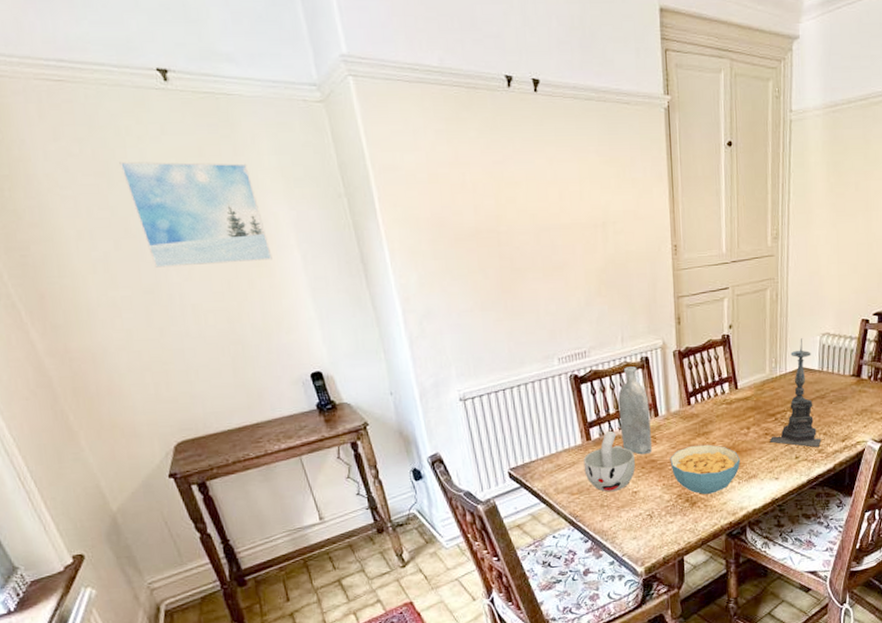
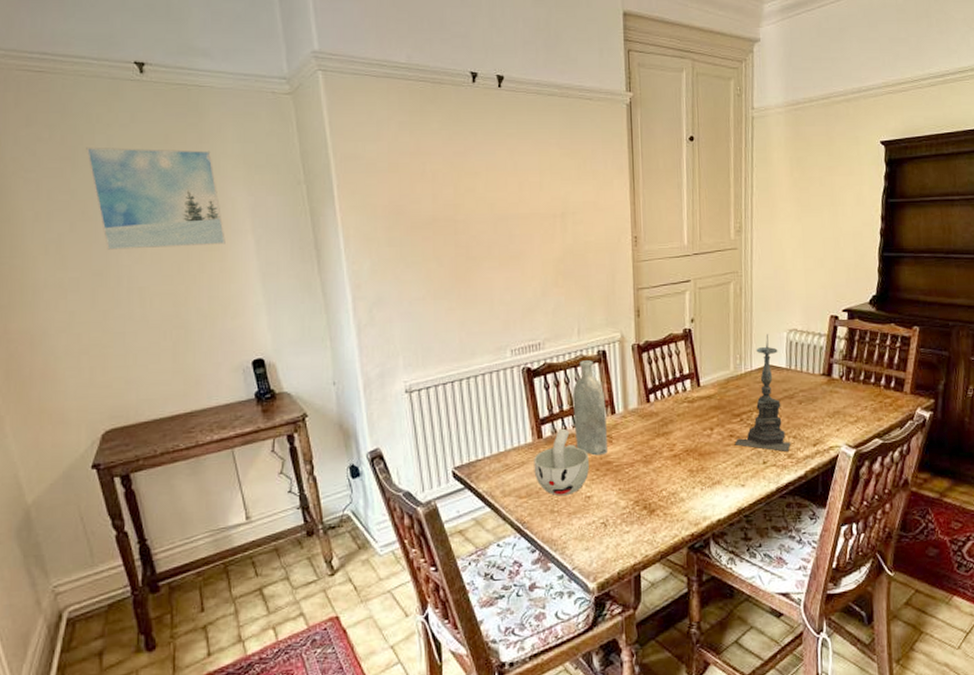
cereal bowl: present [670,444,741,494] -> none [627,445,704,501]

